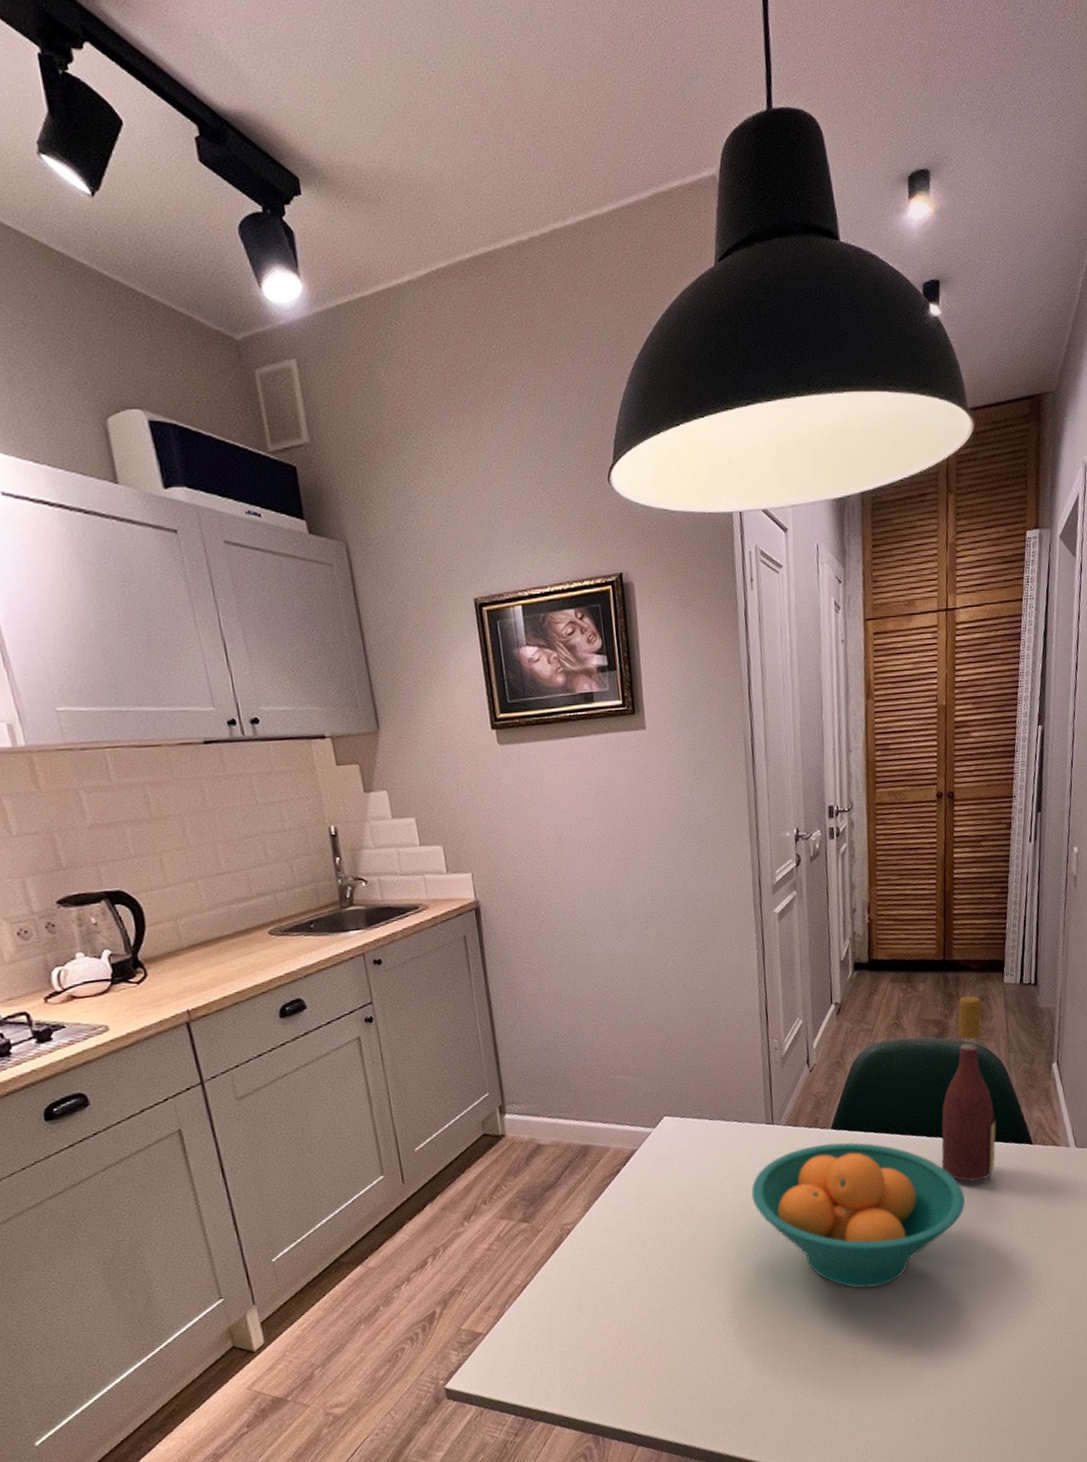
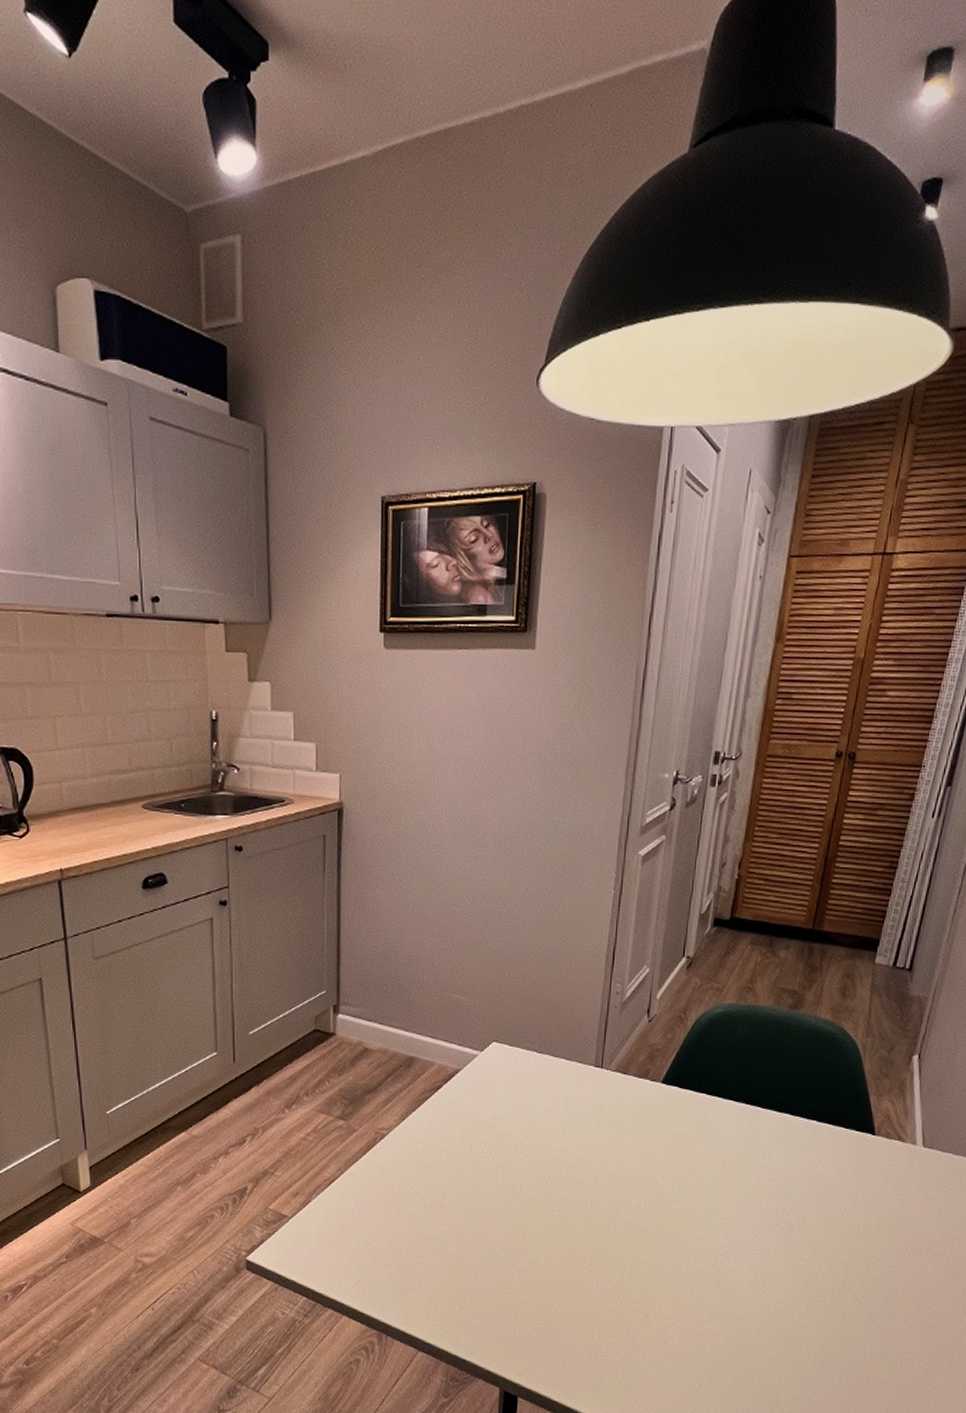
fruit bowl: present [751,1142,965,1288] -> none [569,1096,791,1247]
wine bottle: present [941,995,996,1182] -> none [772,970,846,1161]

